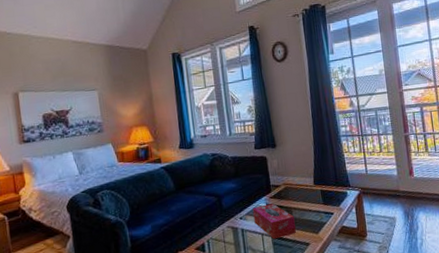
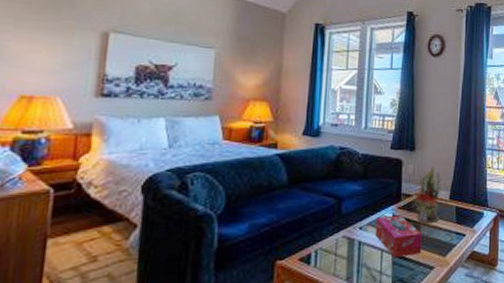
flower arrangement: none [283,158,307,208] -> present [414,166,442,223]

